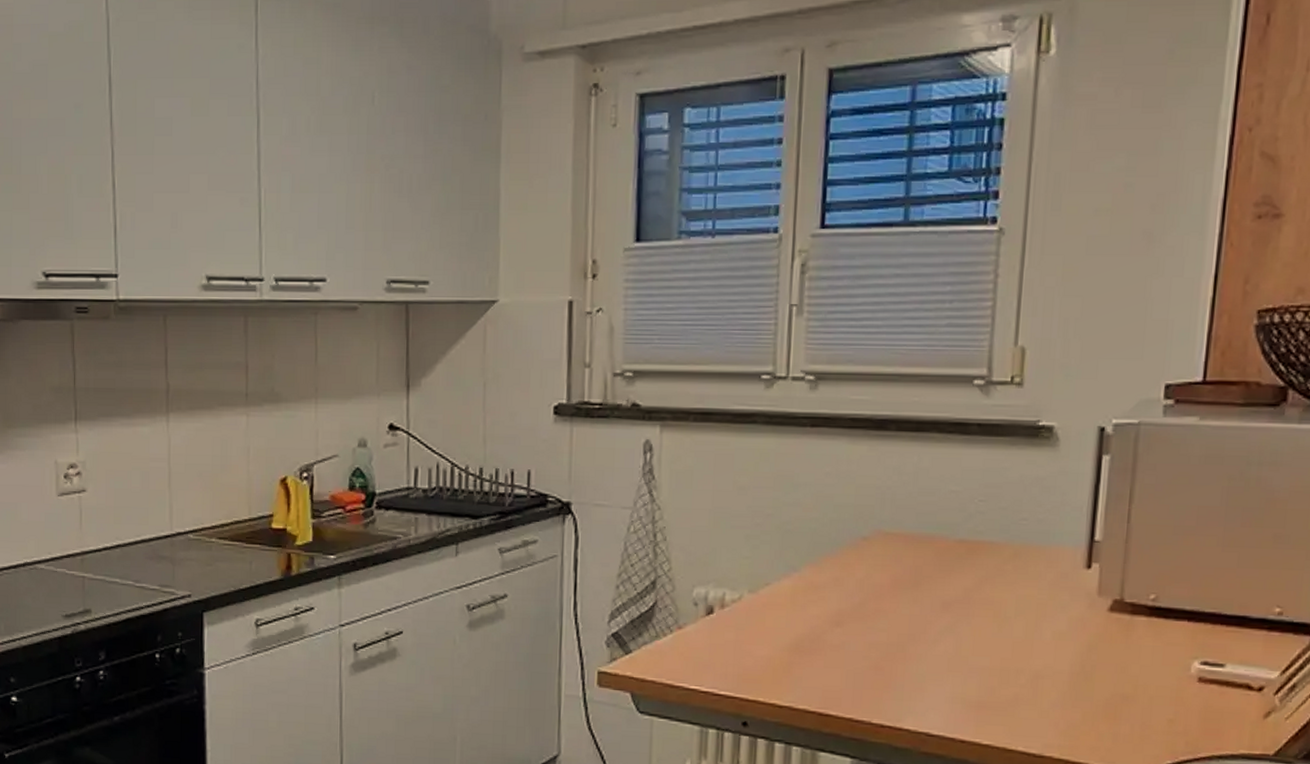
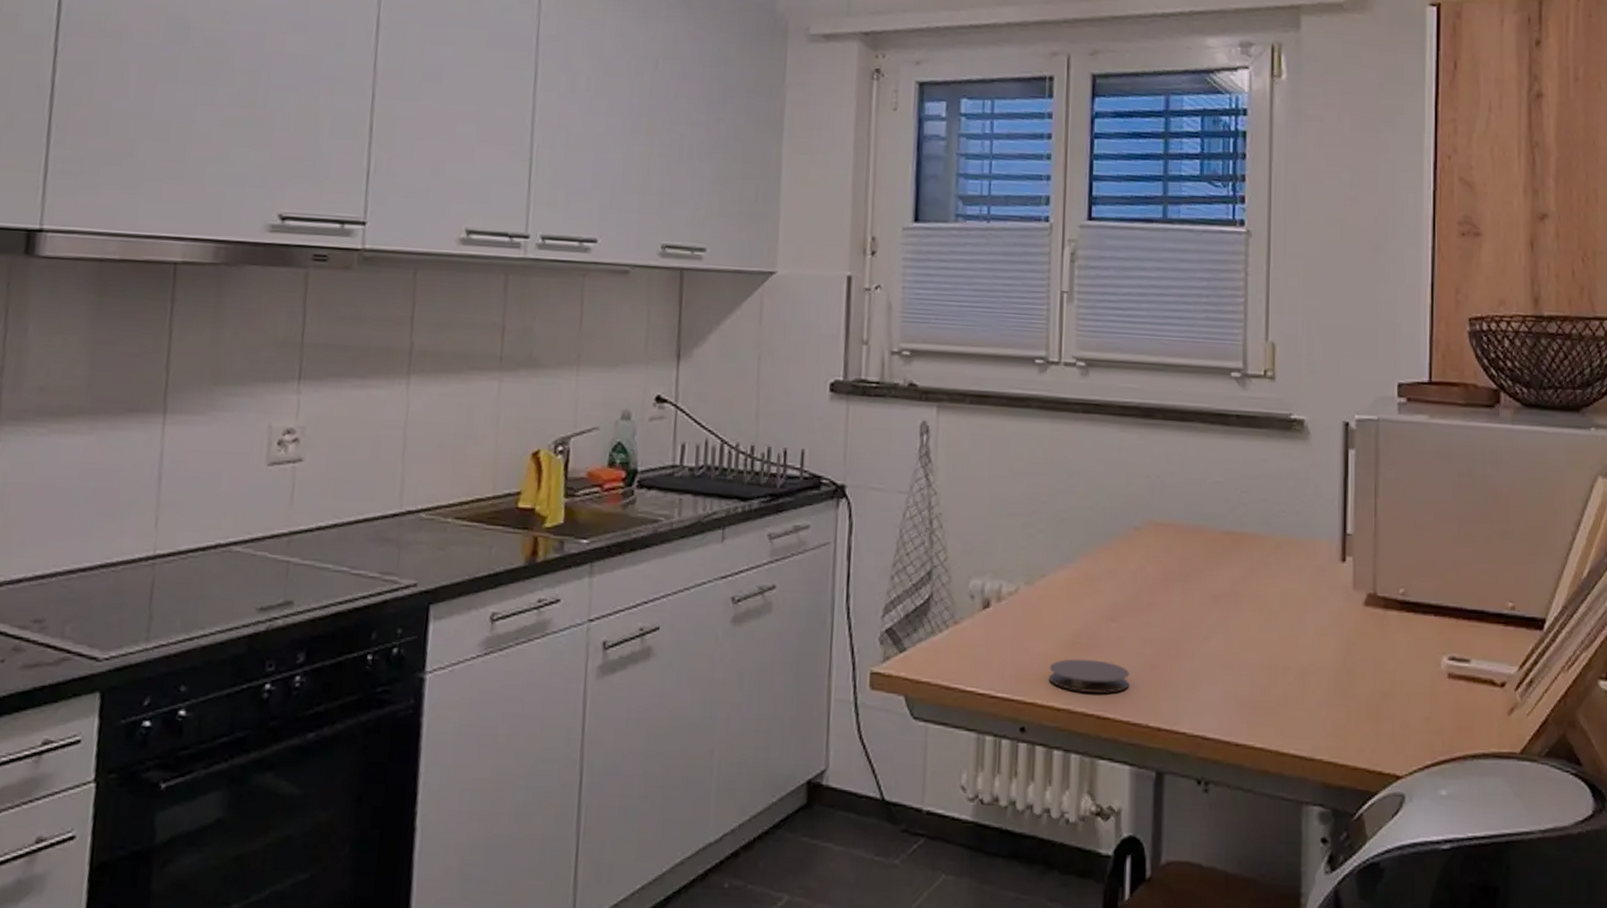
coaster: none [771,661,854,693] -> present [1048,659,1130,693]

